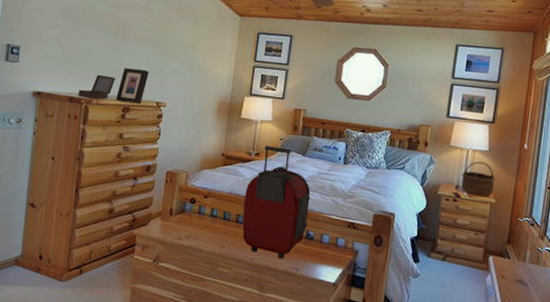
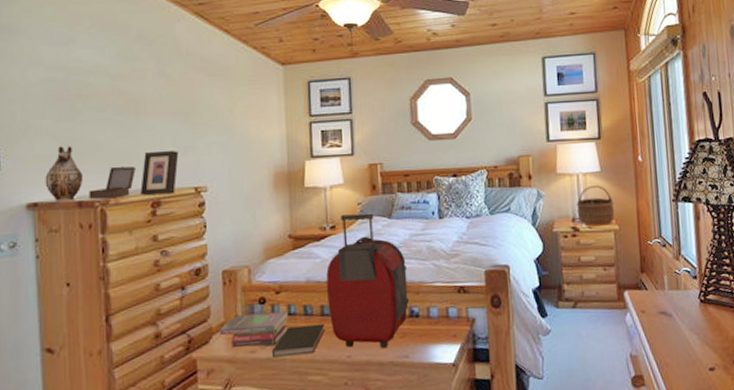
decorative vase: none [48,52,77,95] -> present [45,146,84,202]
books: none [156,208,211,238] -> present [219,311,288,348]
book: none [193,225,238,251] -> present [271,323,325,358]

